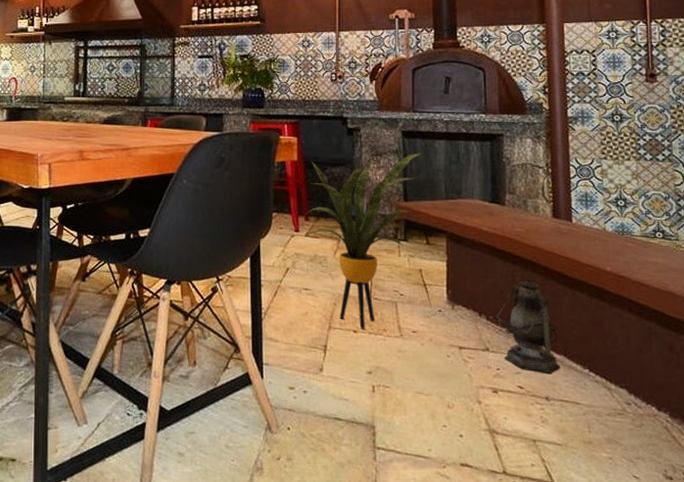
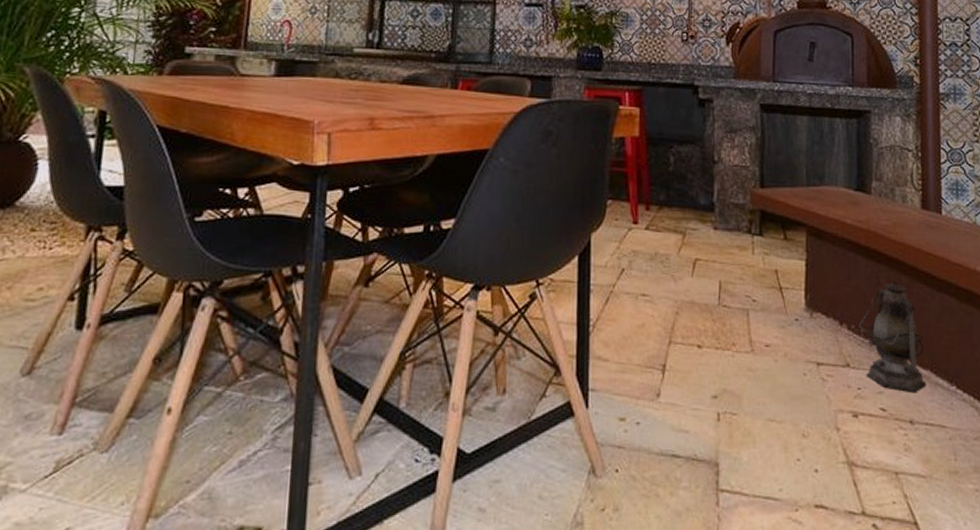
house plant: present [305,153,422,329] -> none [645,130,782,343]

